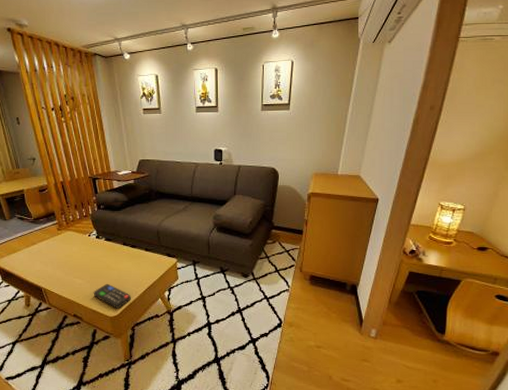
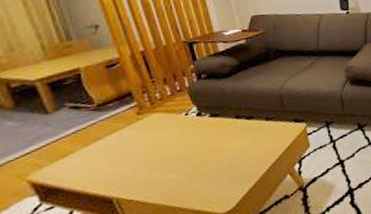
remote control: present [93,283,131,309] -> none [195,170,250,201]

